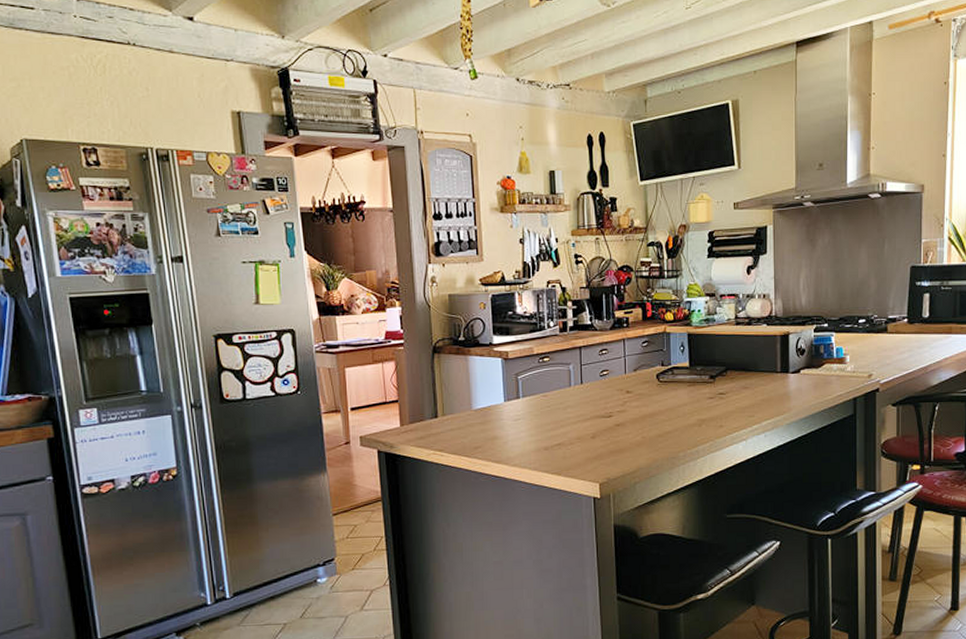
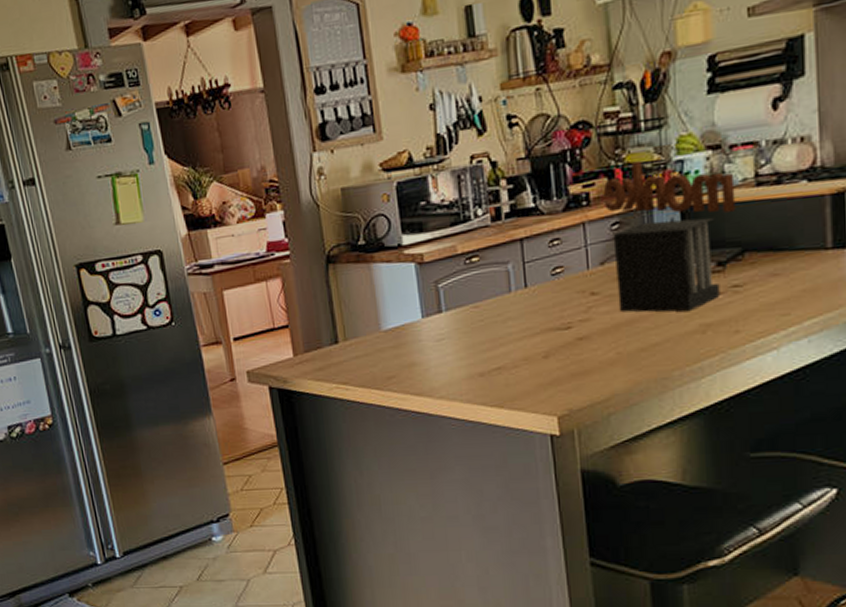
knife block: none [638,299,723,410] -> present [603,160,736,312]

